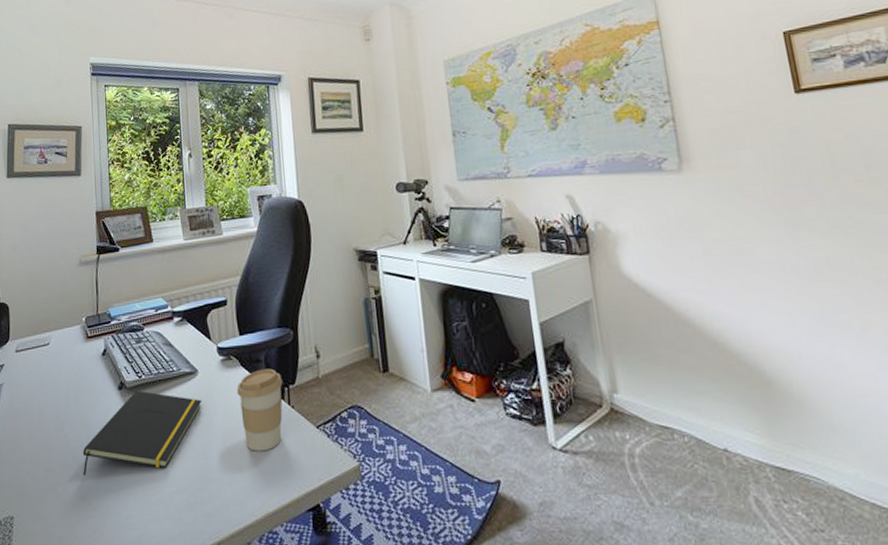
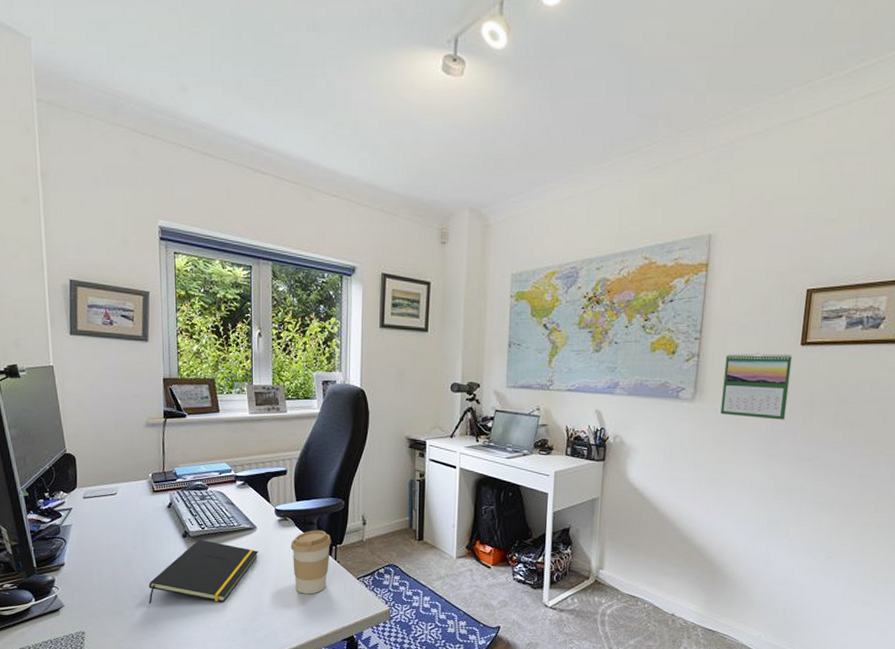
calendar: none [707,105,803,184] -> present [720,352,793,420]

